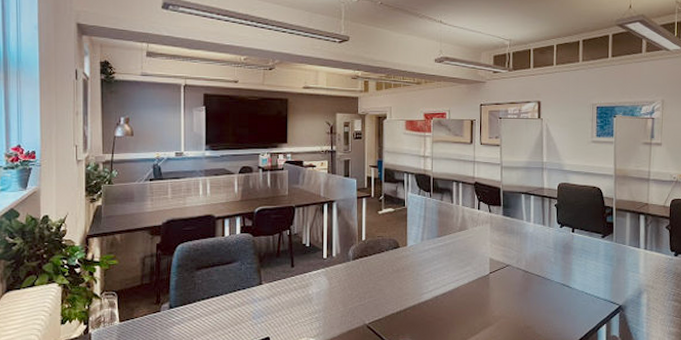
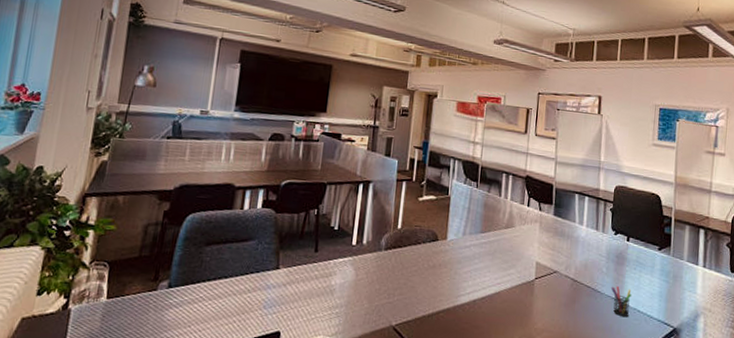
pen holder: none [559,274,580,300] -> present [610,286,632,318]

